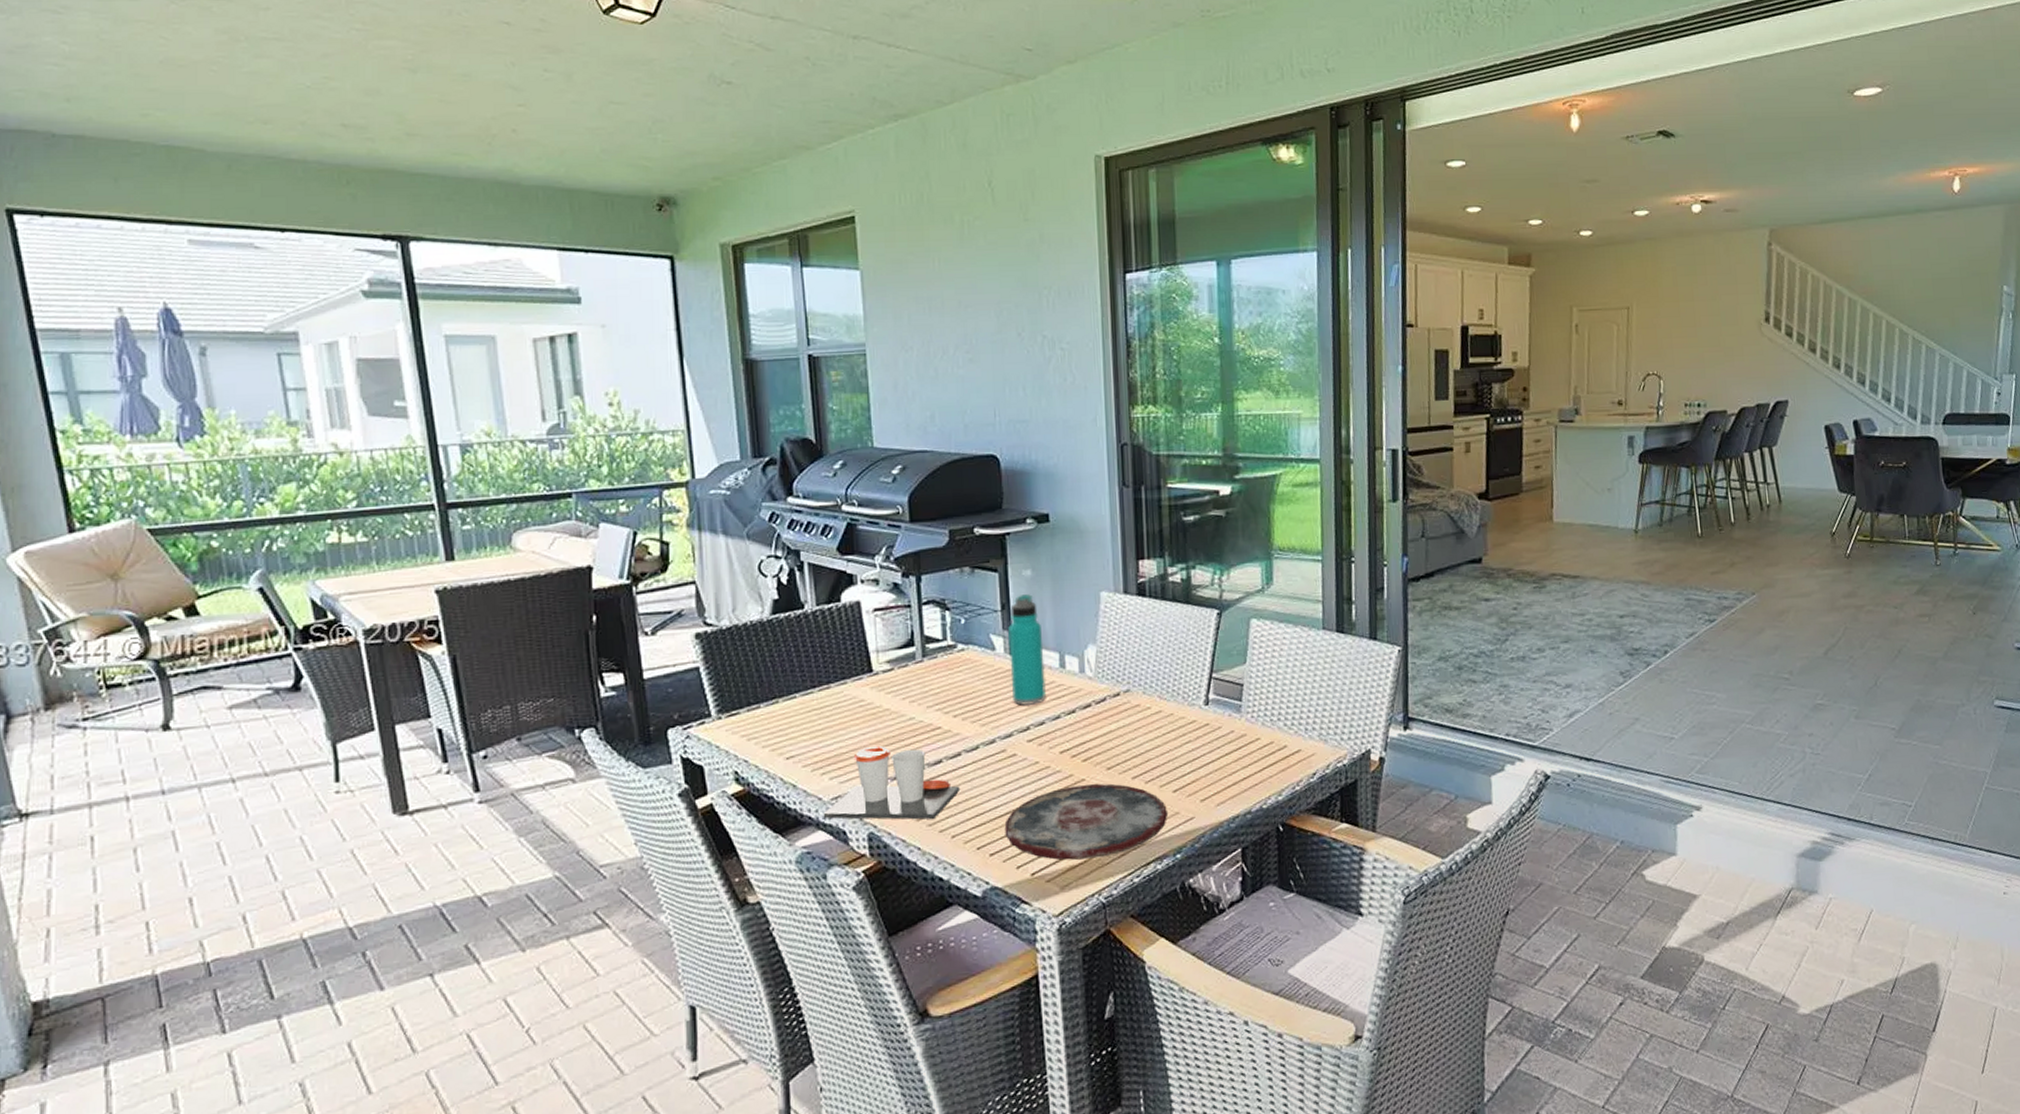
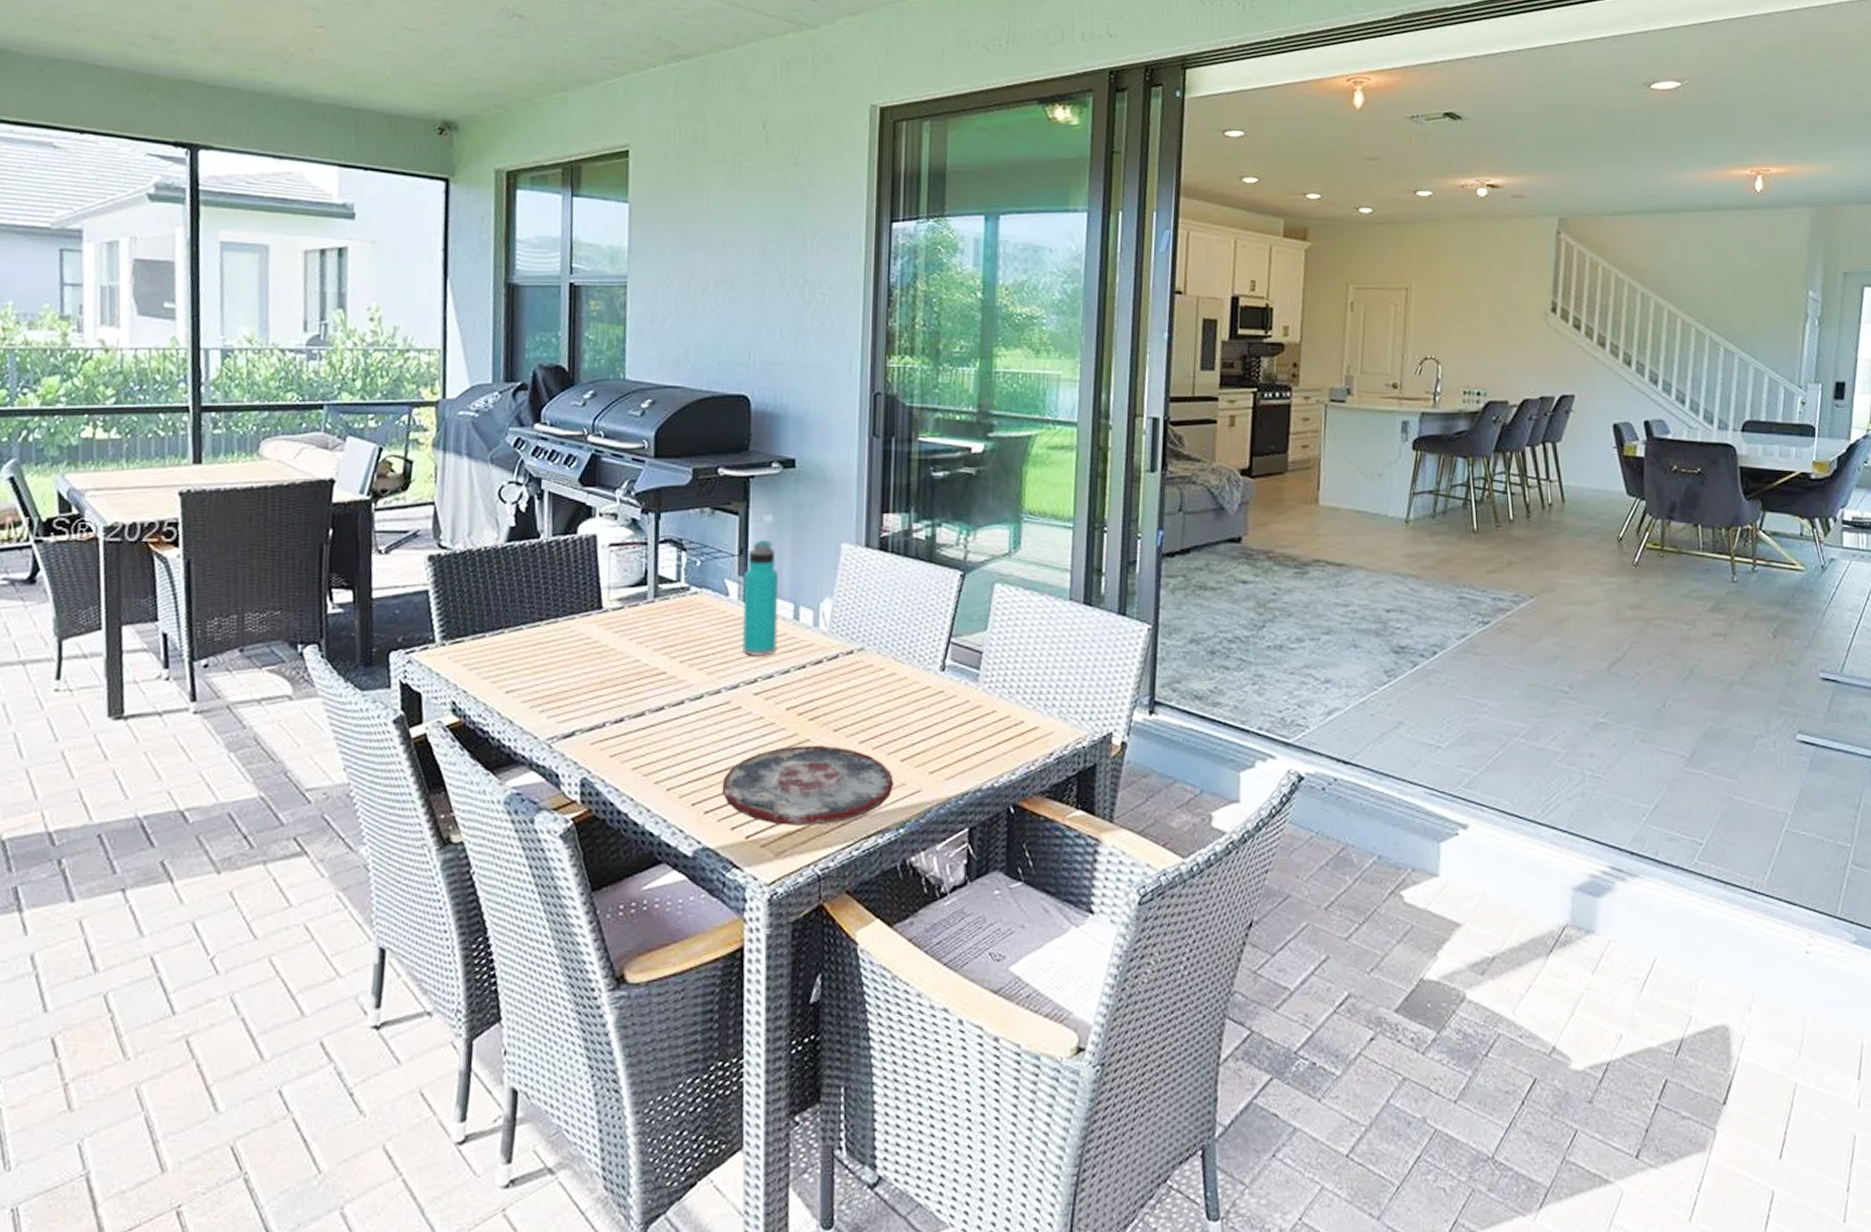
cup: present [823,745,961,820] -> none [537,686,680,768]

